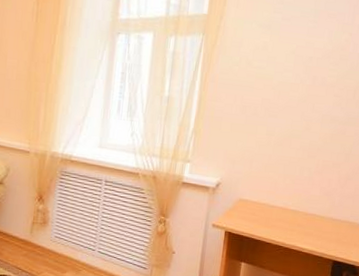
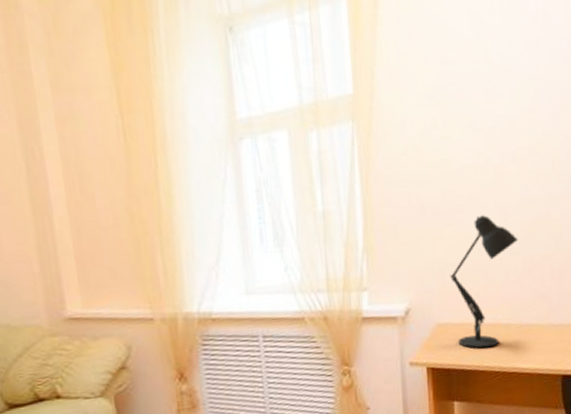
desk lamp: none [253,122,317,226] -> present [450,215,519,349]

